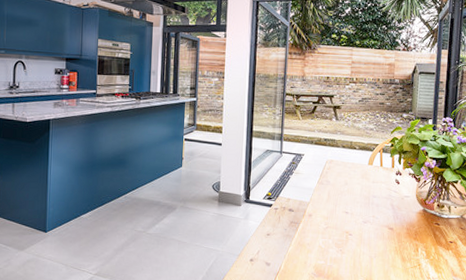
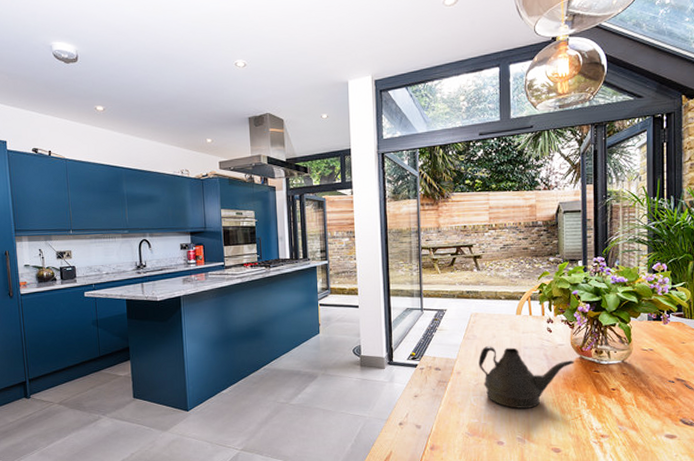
teapot: none [329,192,418,254] -> present [479,346,574,408]

